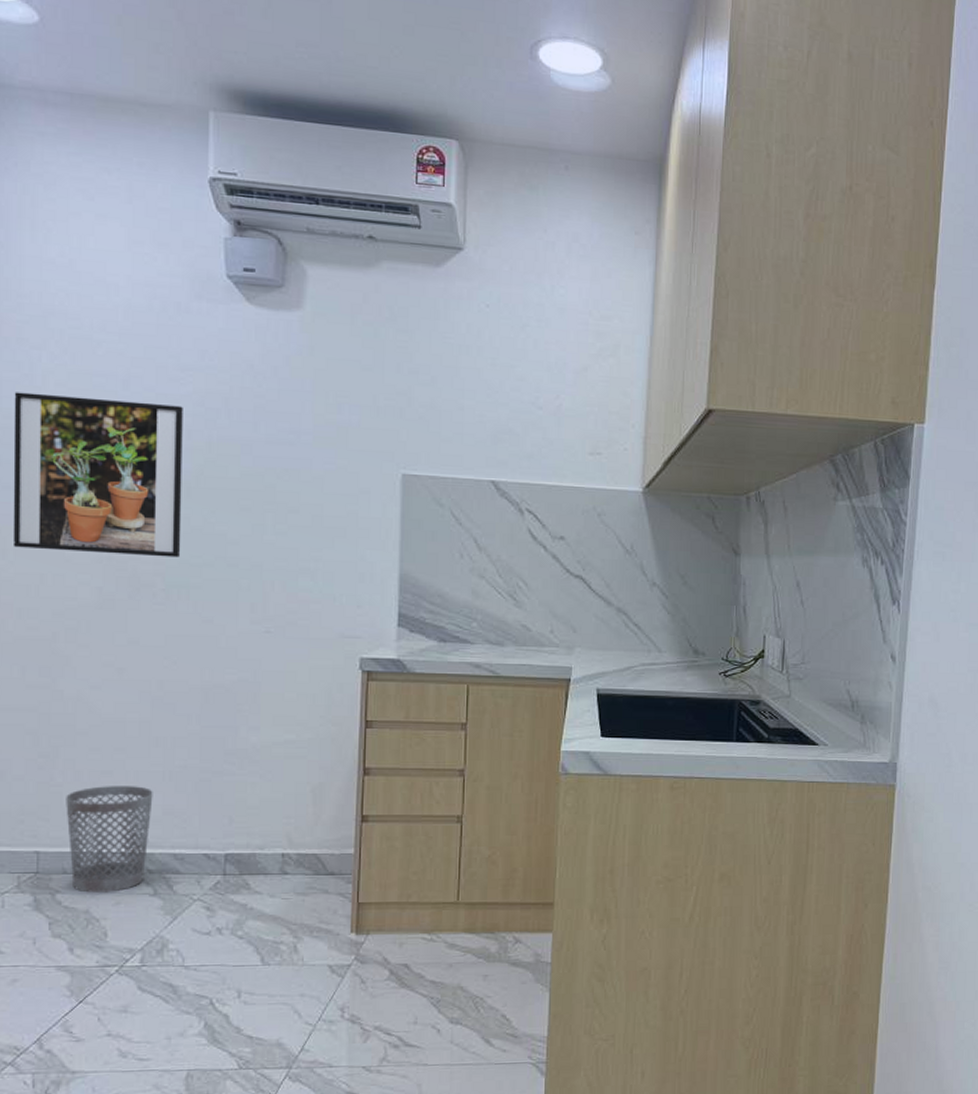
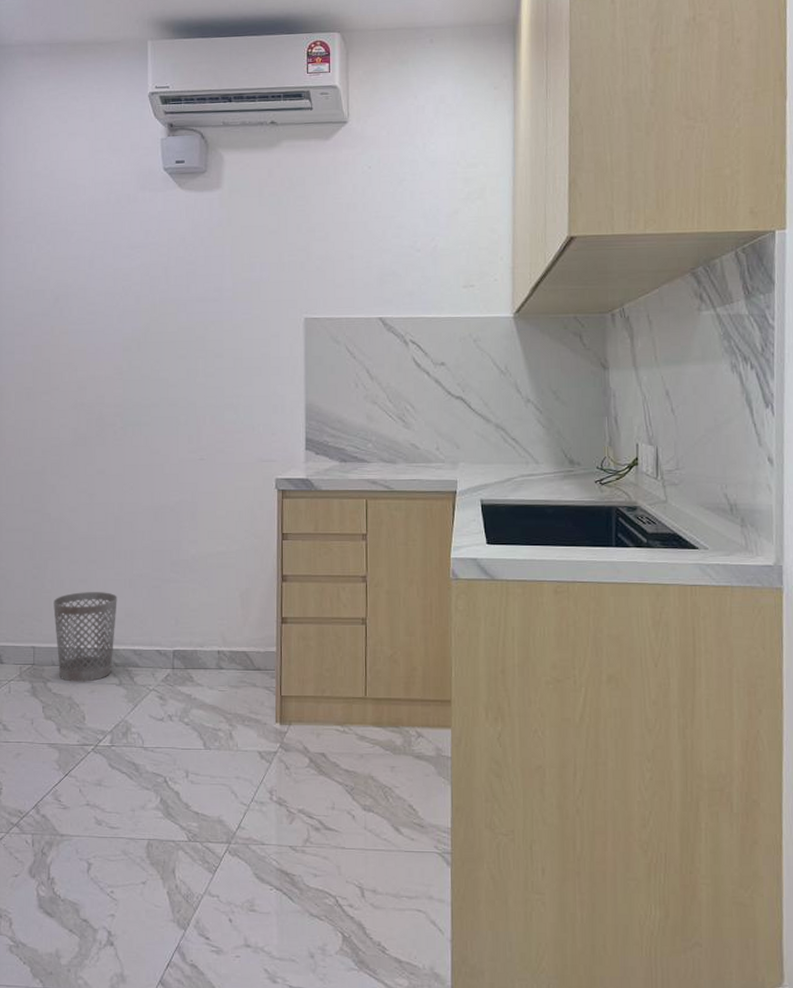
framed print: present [12,392,183,558] -> none [14,276,134,401]

